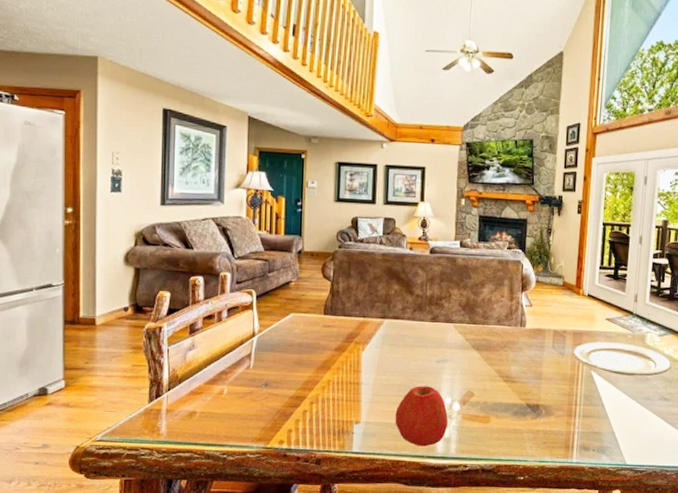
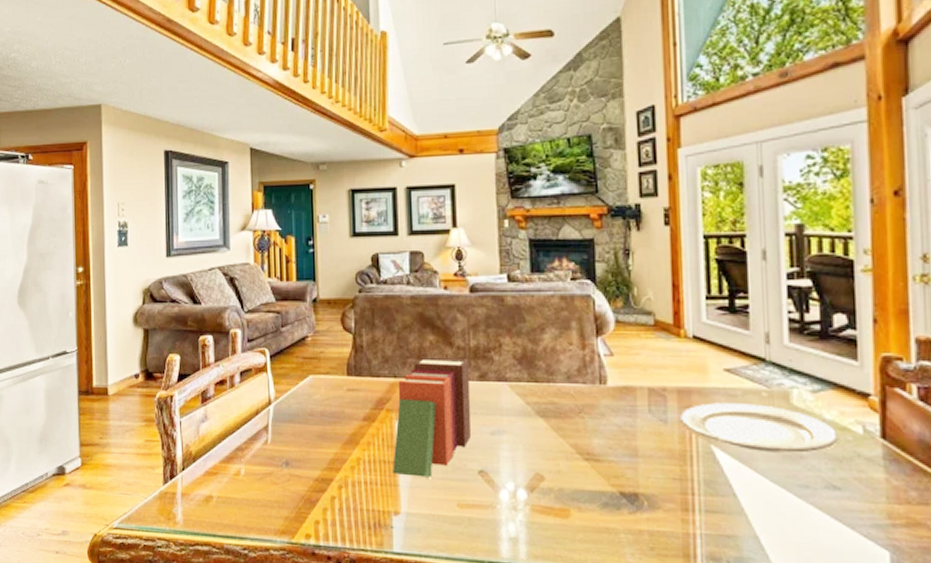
books: none [357,302,425,395] -> present [392,357,472,478]
apple: present [395,386,449,447] -> none [443,465,514,548]

